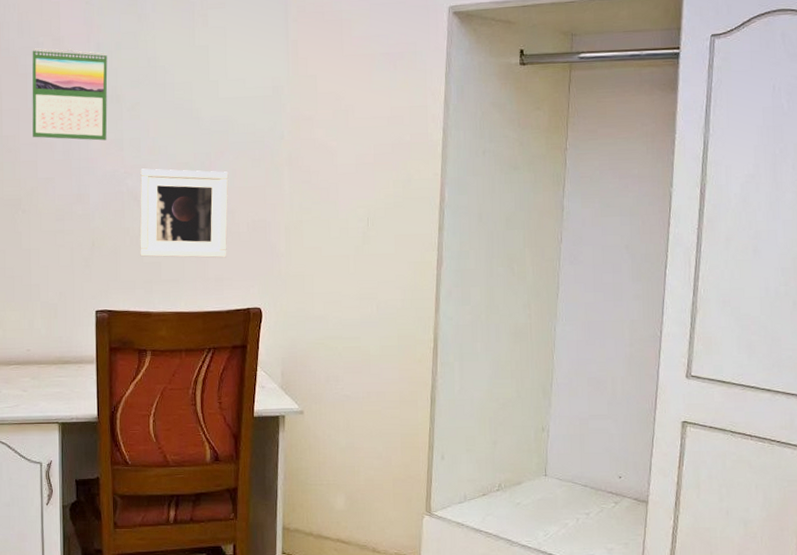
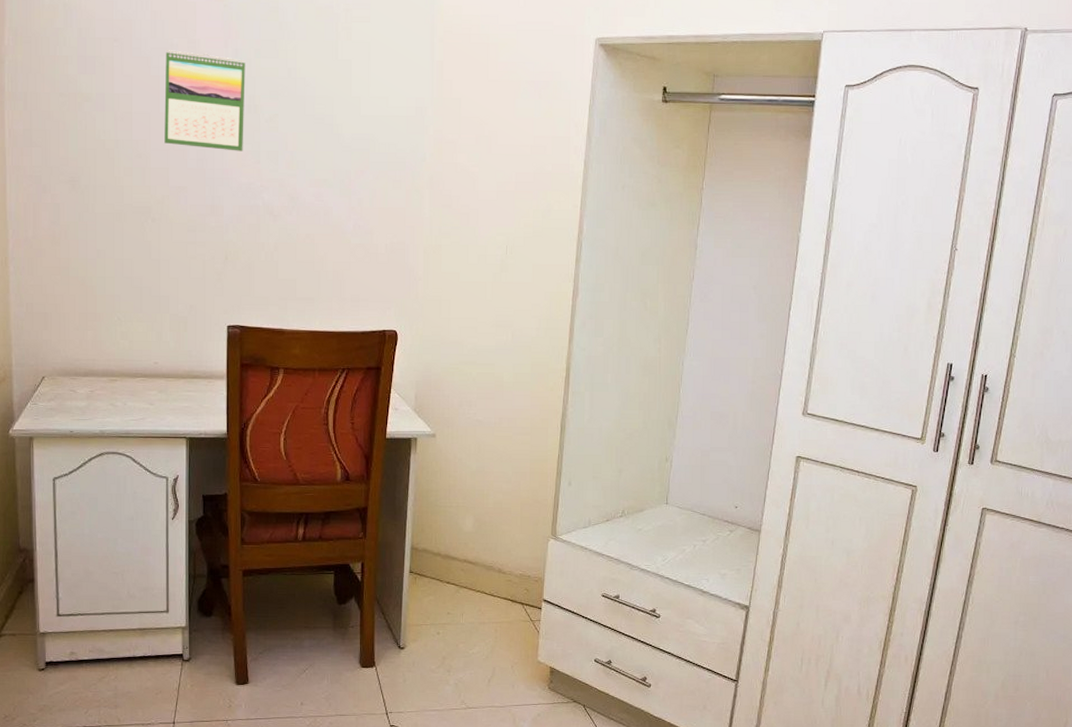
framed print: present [139,168,229,258] -> none [275,183,368,279]

